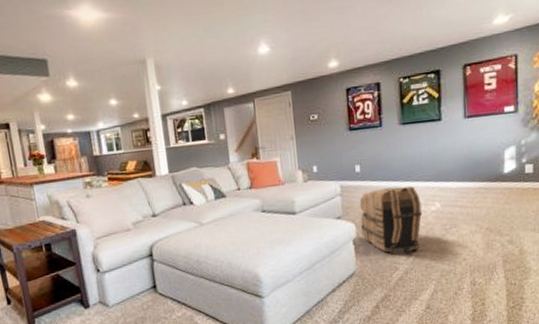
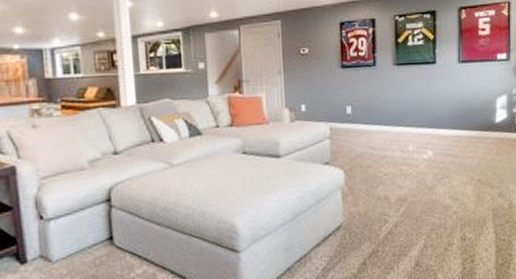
backpack: present [359,186,423,254] -> none [349,131,415,205]

